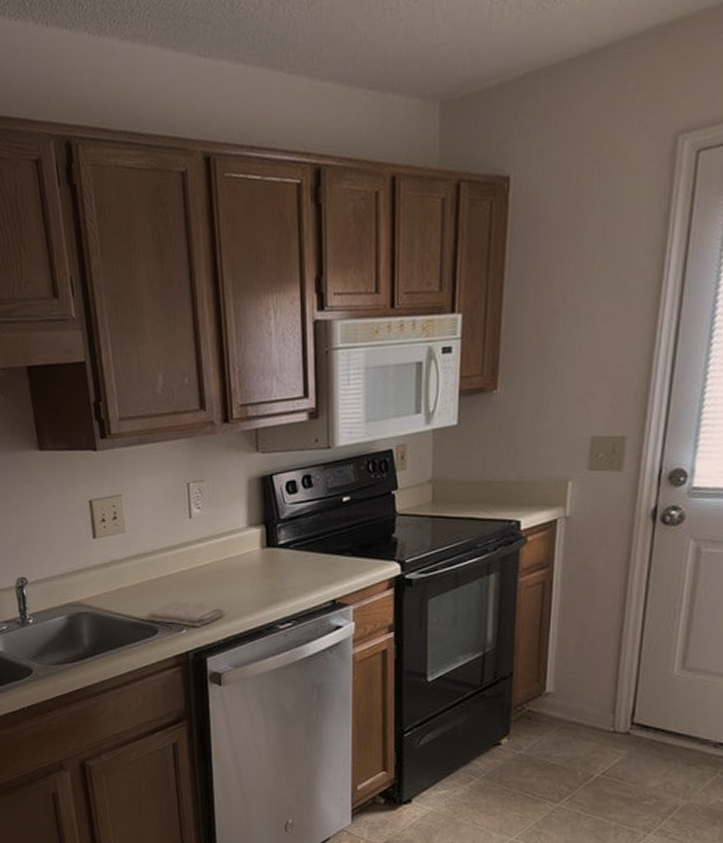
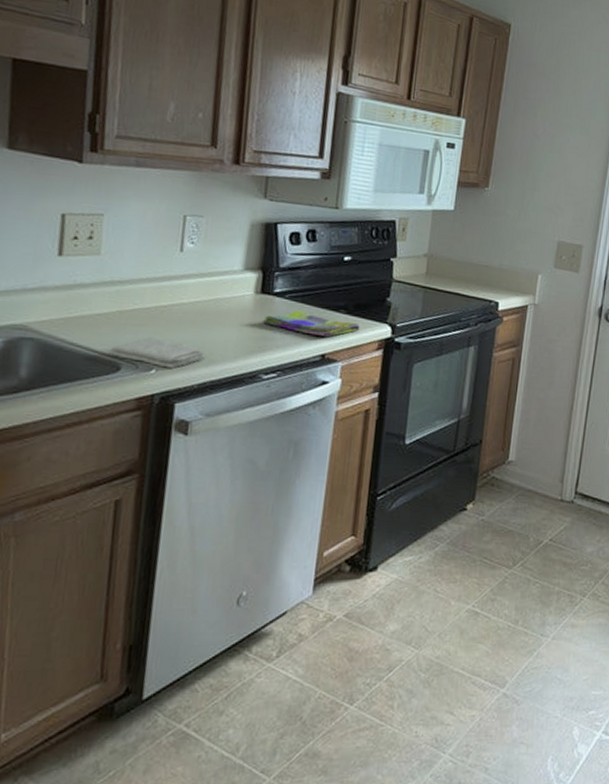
dish towel: none [271,559,367,583] -> present [262,310,360,338]

